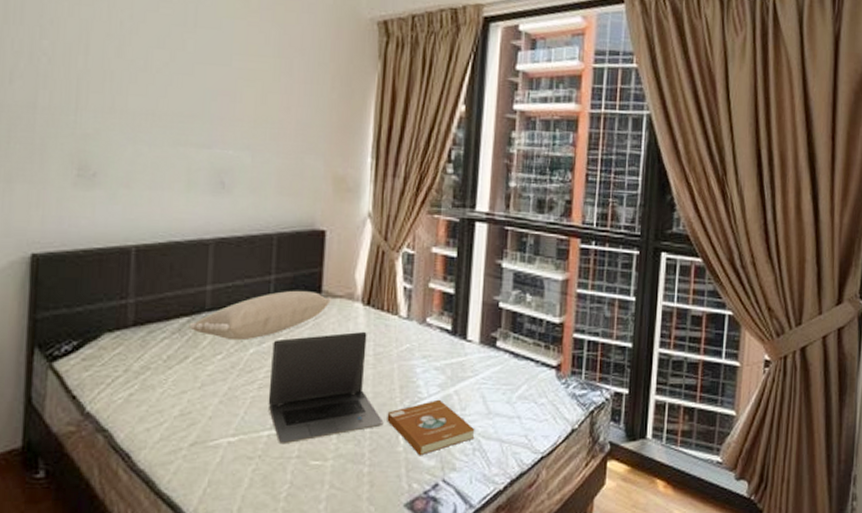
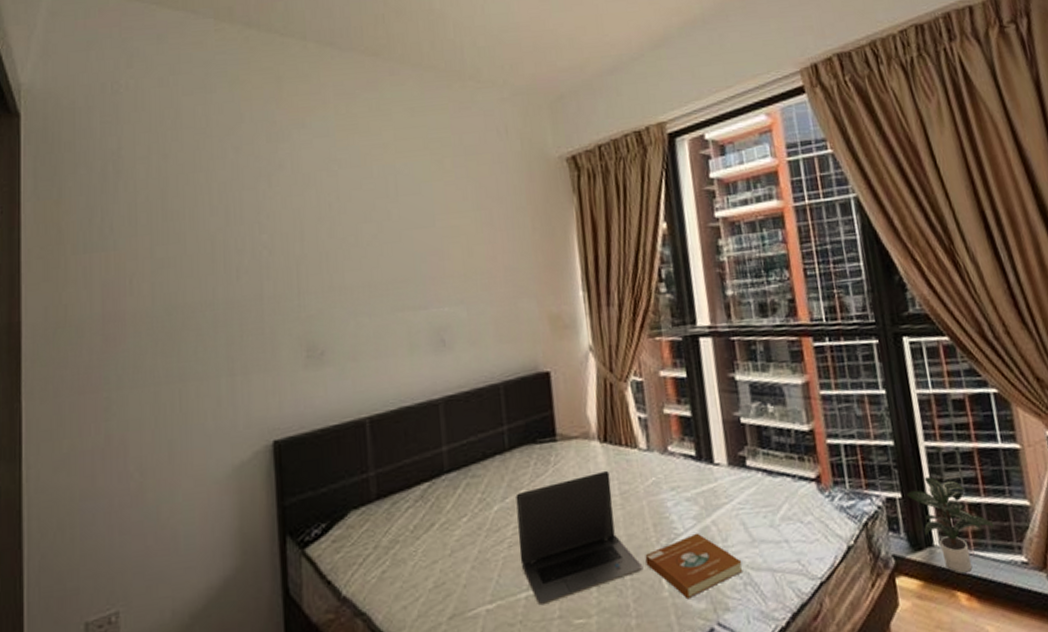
pillow: present [188,290,332,341] -> none [430,436,568,500]
potted plant: none [633,379,702,464] -> present [906,476,994,574]

